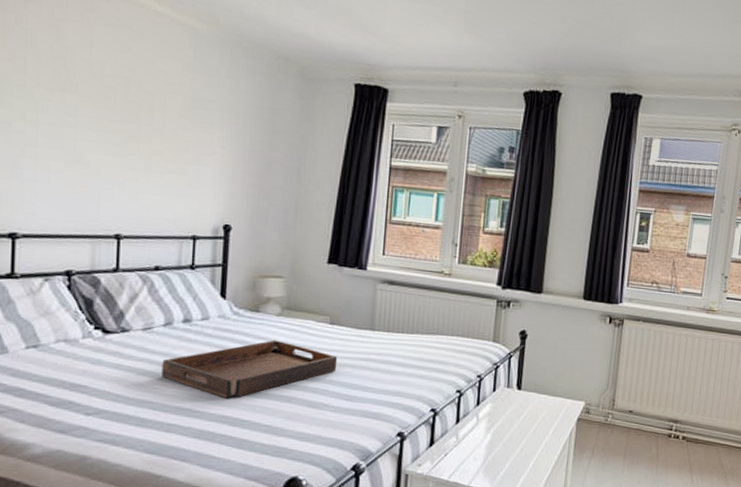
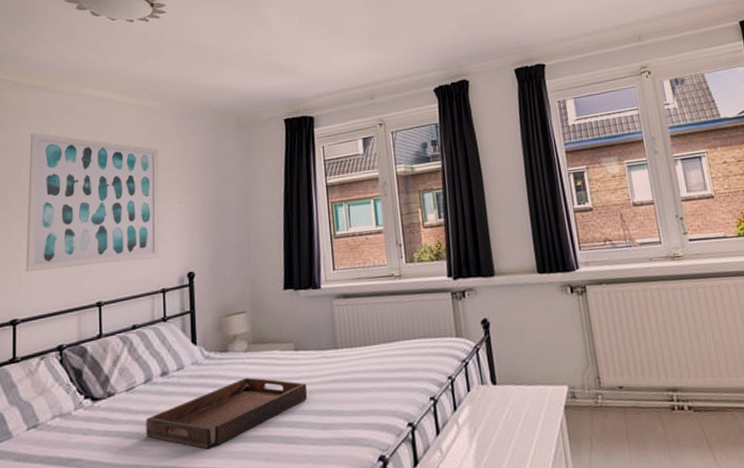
wall art: none [29,22,203,202] -> present [25,133,160,272]

